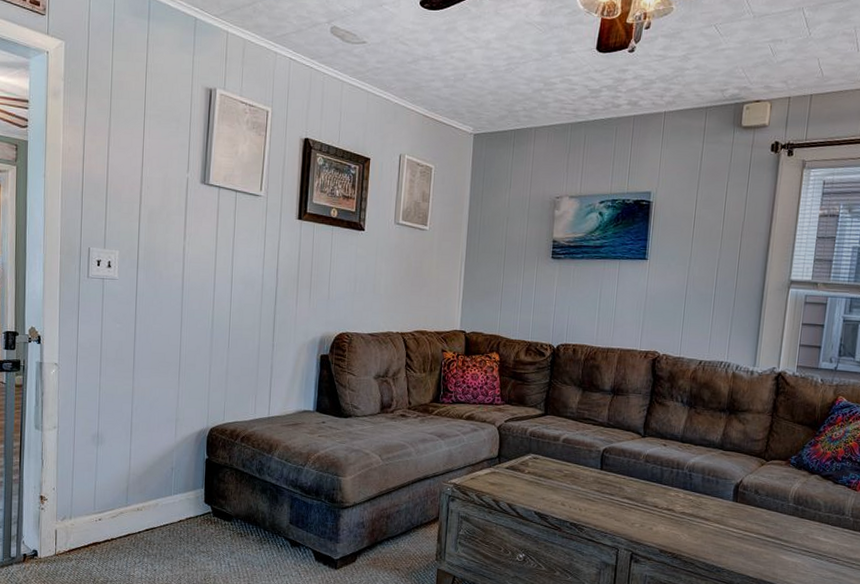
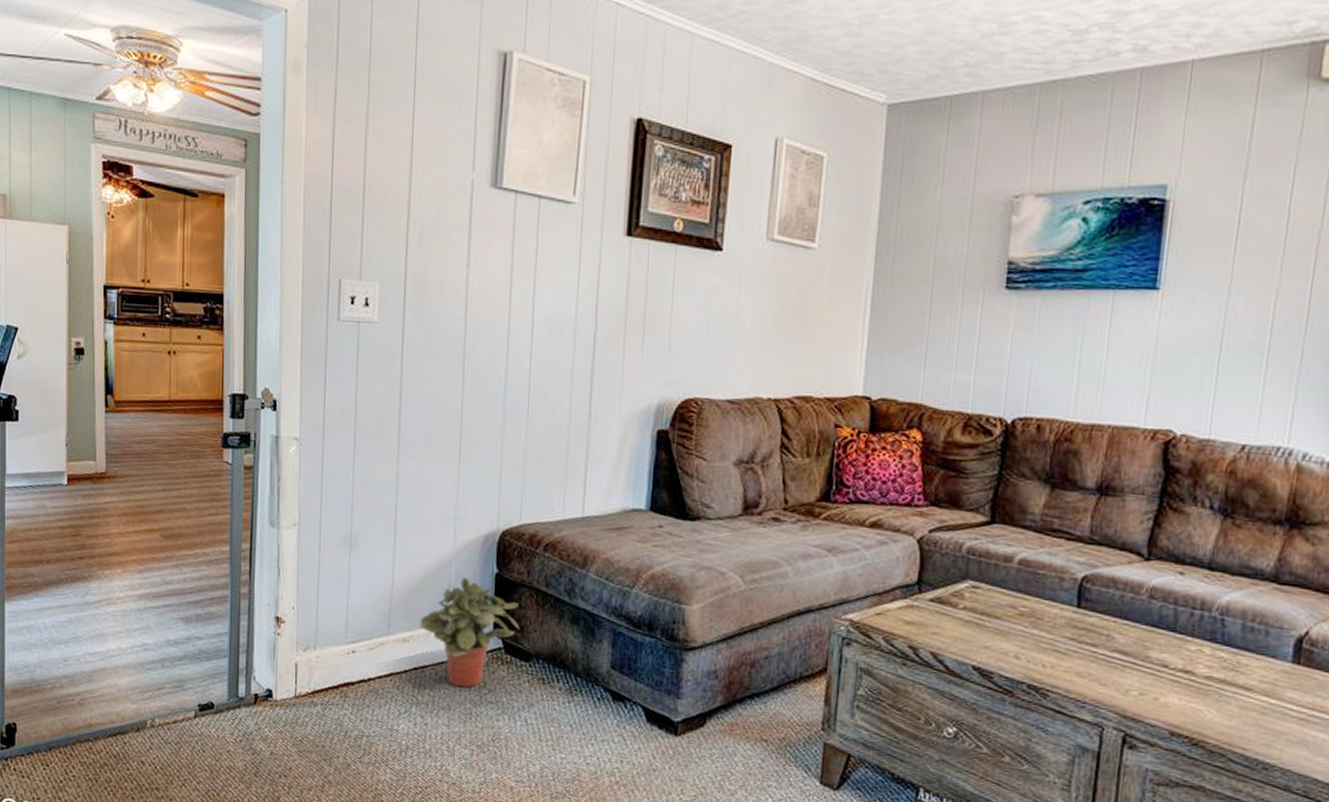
potted plant: none [150,462,224,542] -> present [419,577,520,688]

